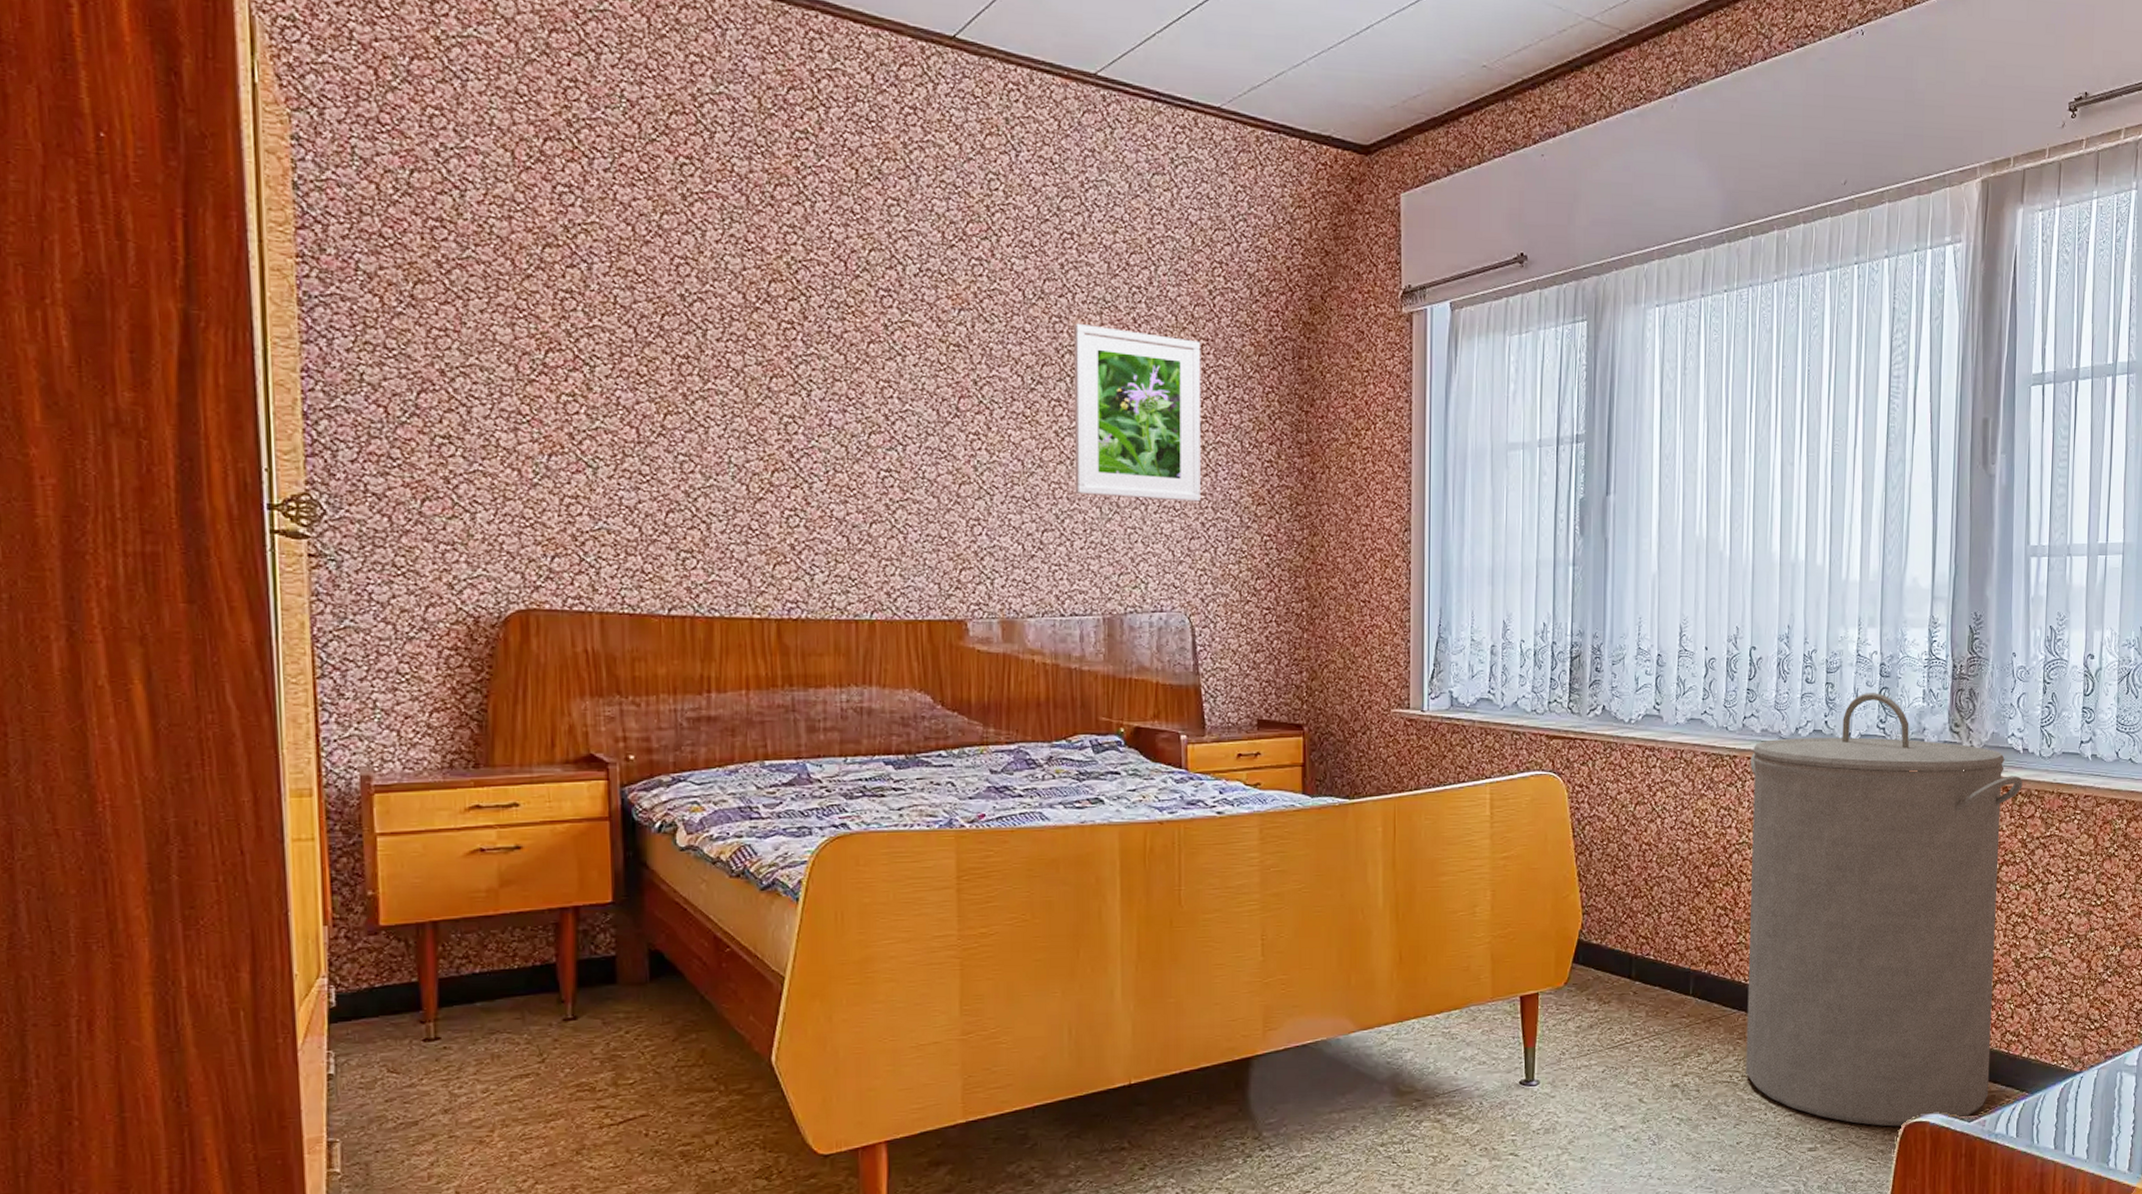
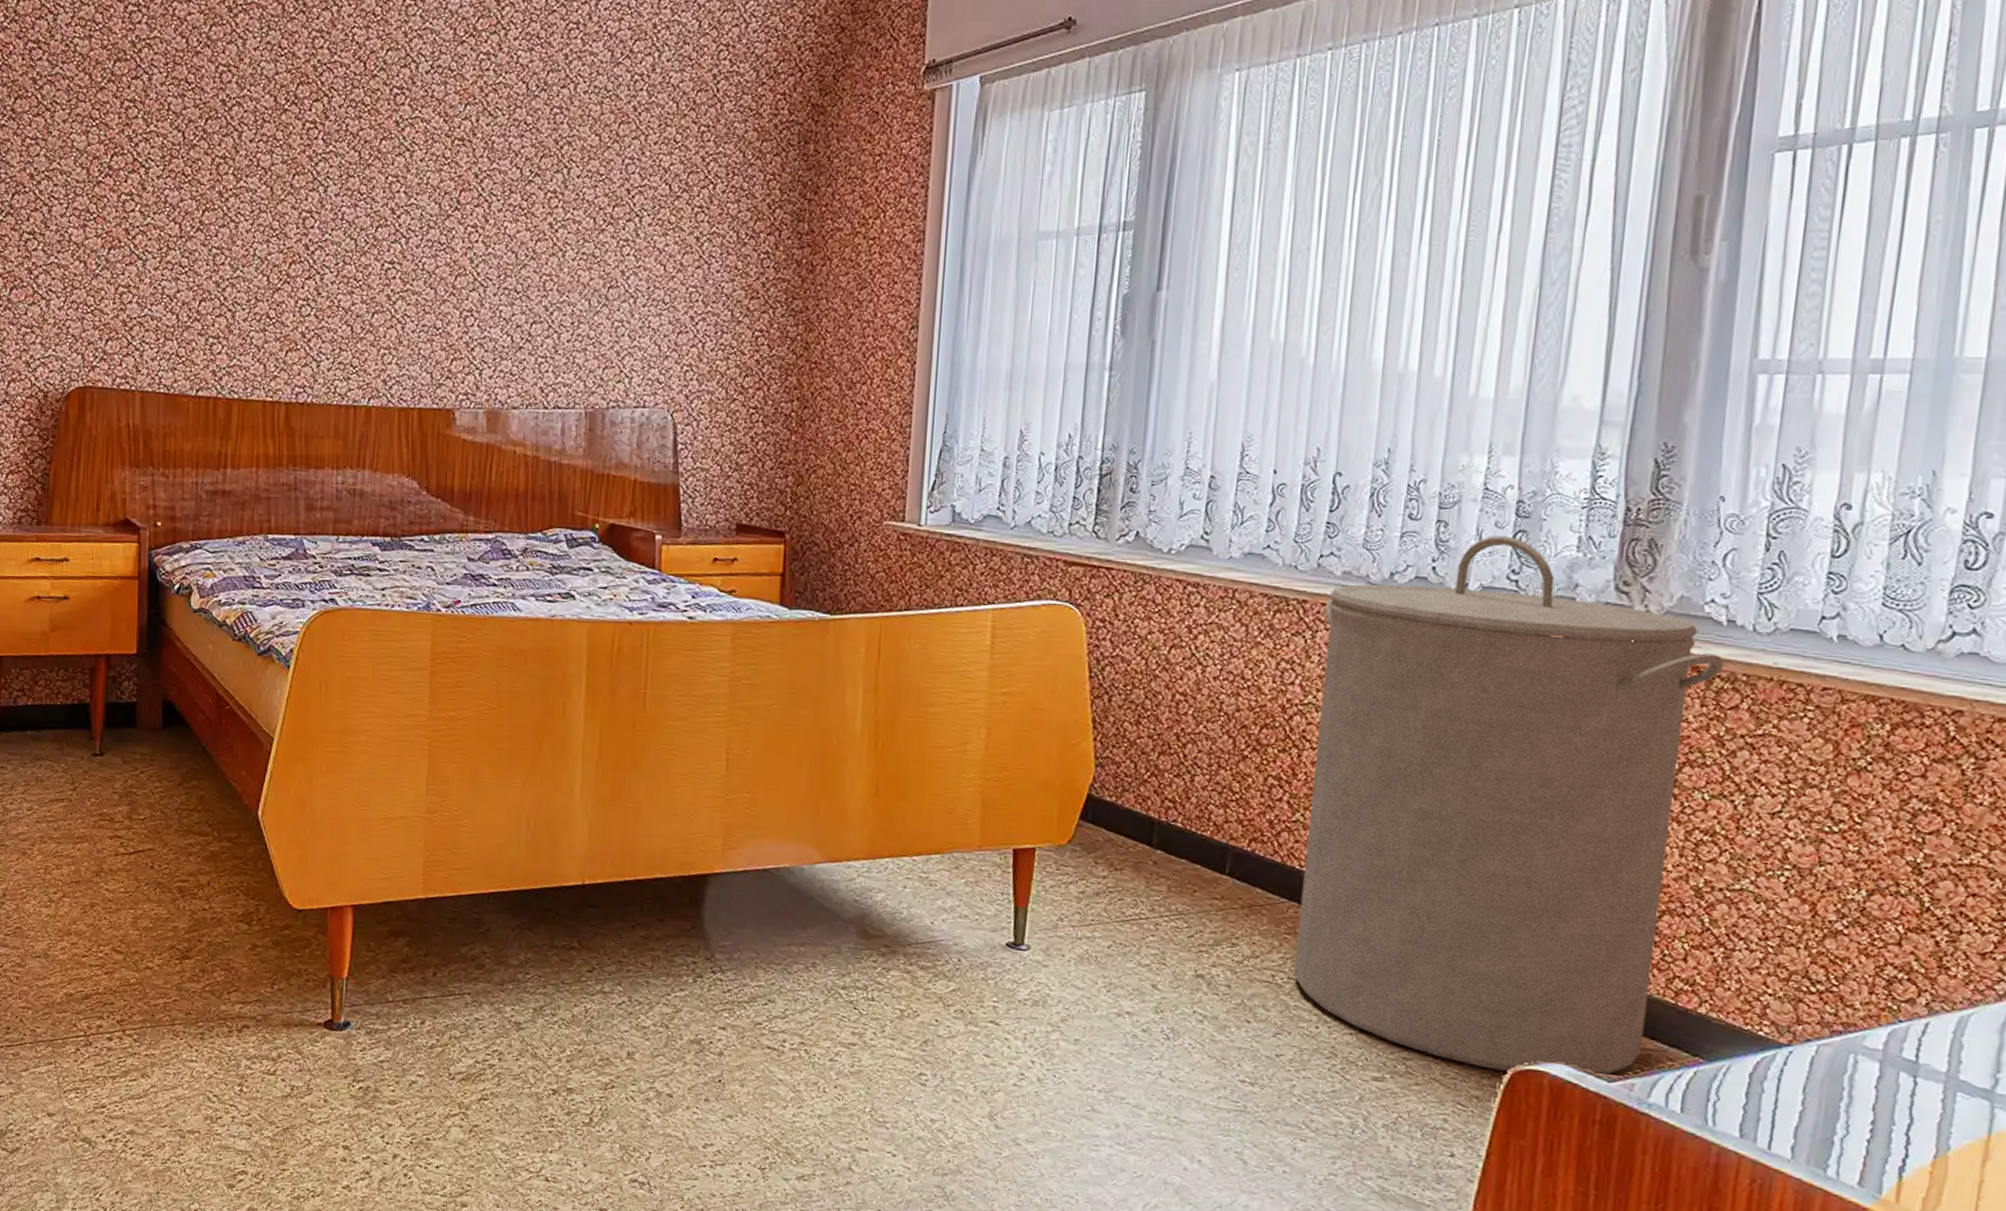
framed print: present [1074,323,1201,502] -> none [565,113,702,295]

